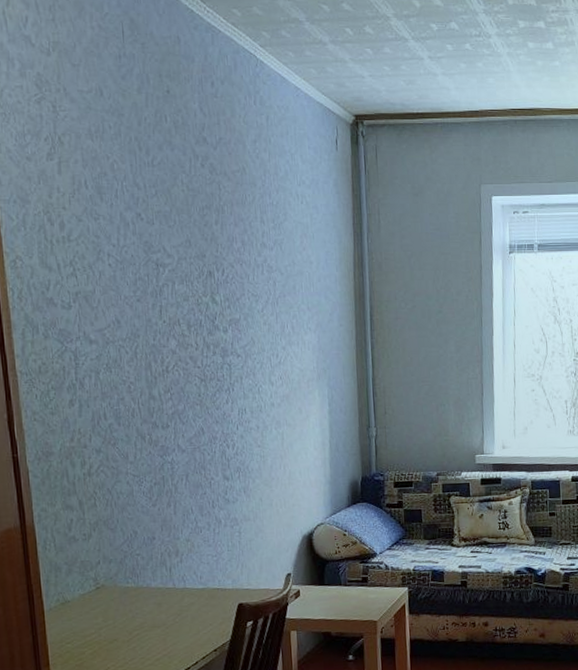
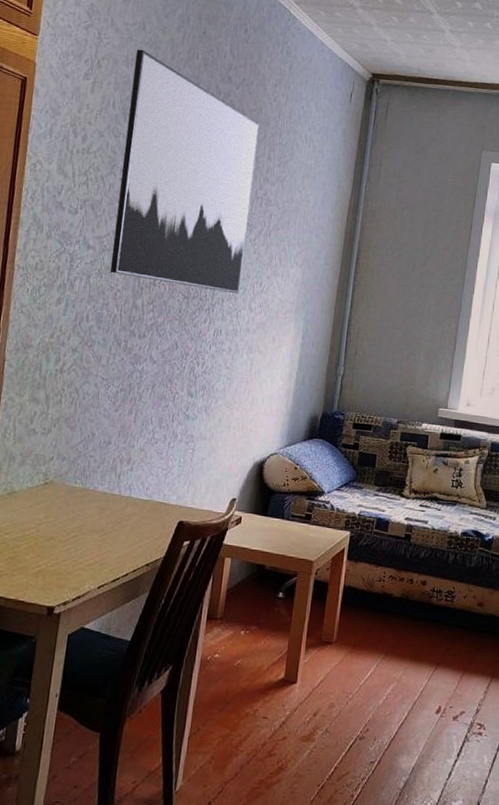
wall art: none [98,119,257,370] -> present [109,49,260,294]

